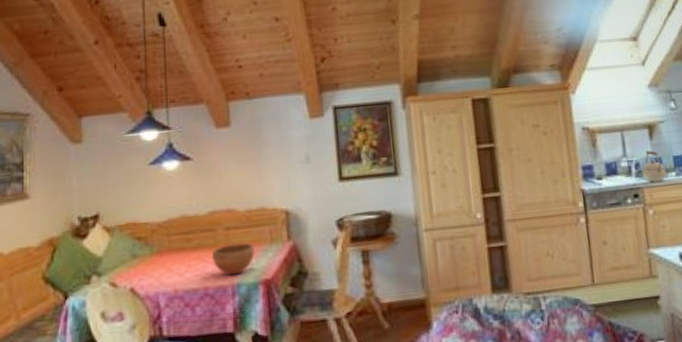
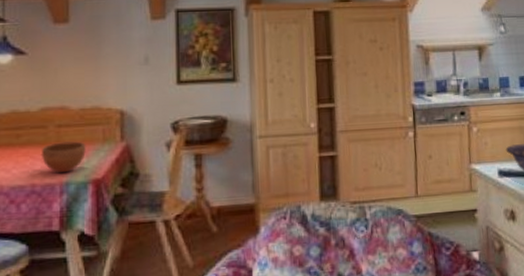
kettle: present [641,150,667,183] -> none [469,71,492,101]

